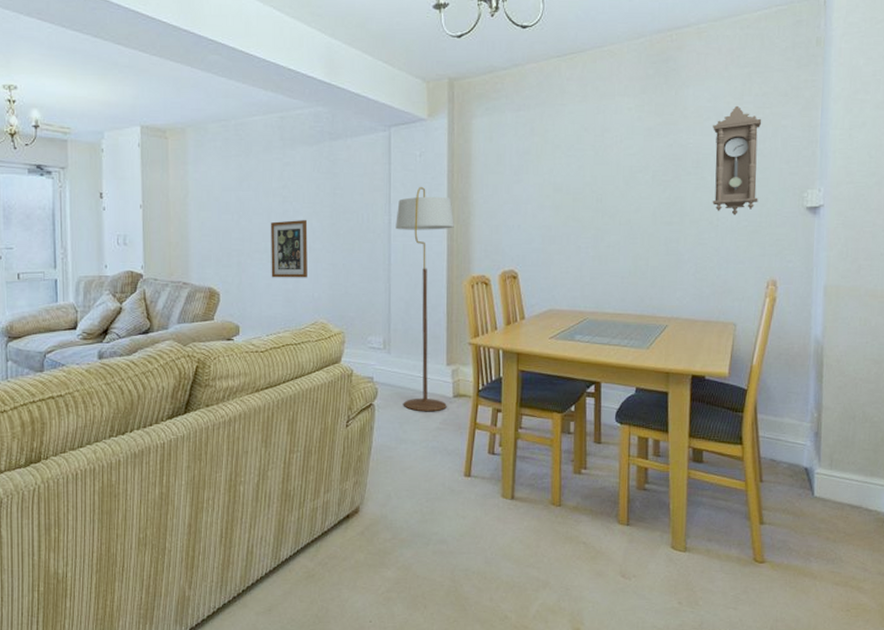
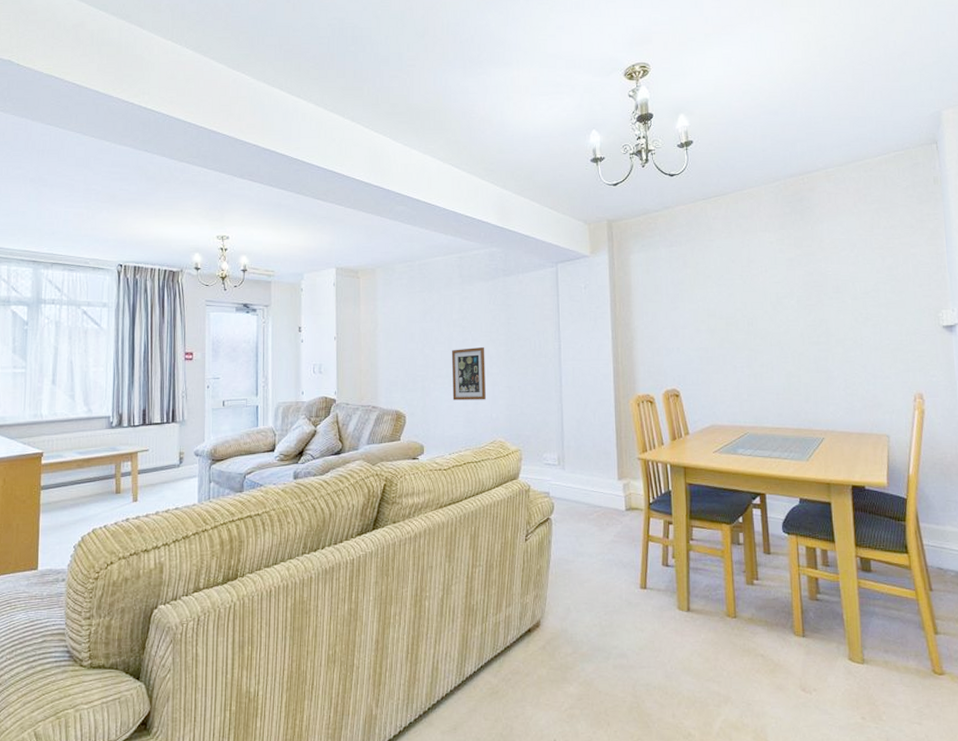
floor lamp: present [396,186,454,411] -> none [565,314,620,524]
pendulum clock: present [712,105,762,216] -> none [848,237,897,335]

